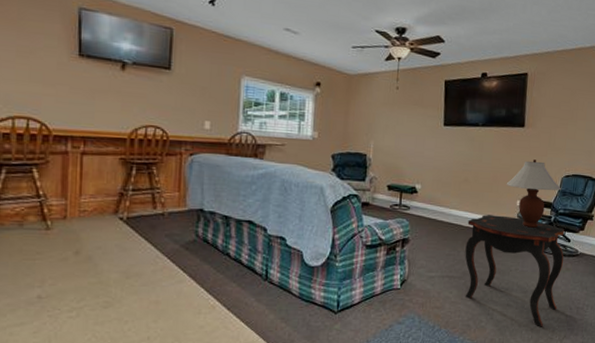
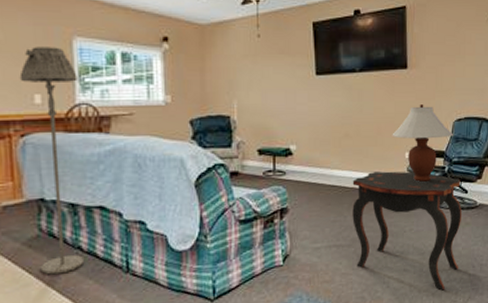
floor lamp: none [193,81,242,275] -> present [19,47,83,275]

